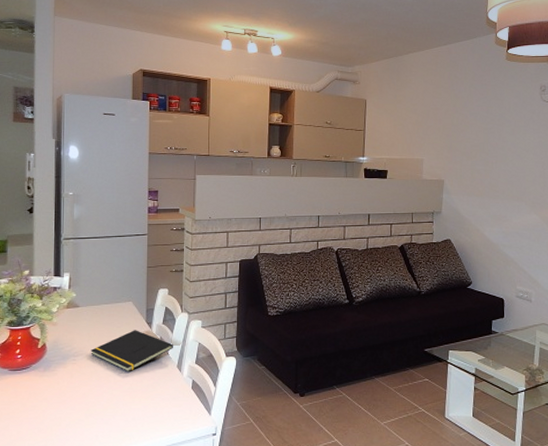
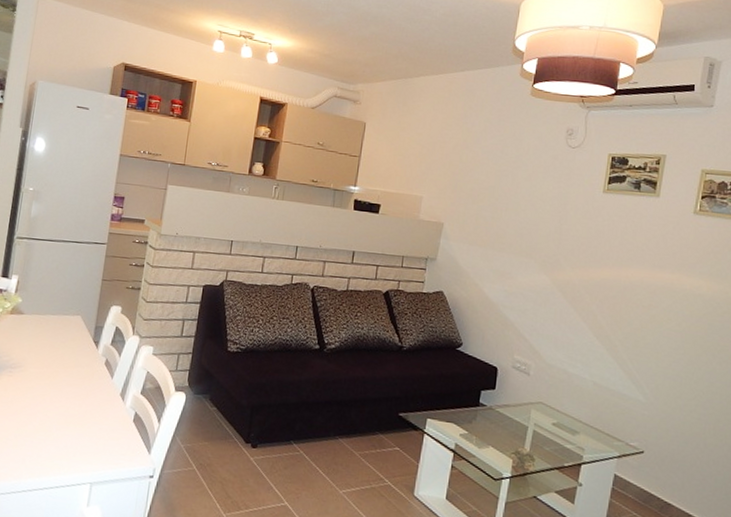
notepad: present [90,330,173,373] -> none [29,347,119,394]

